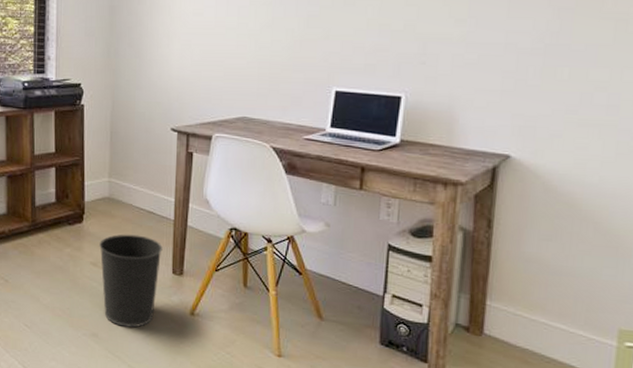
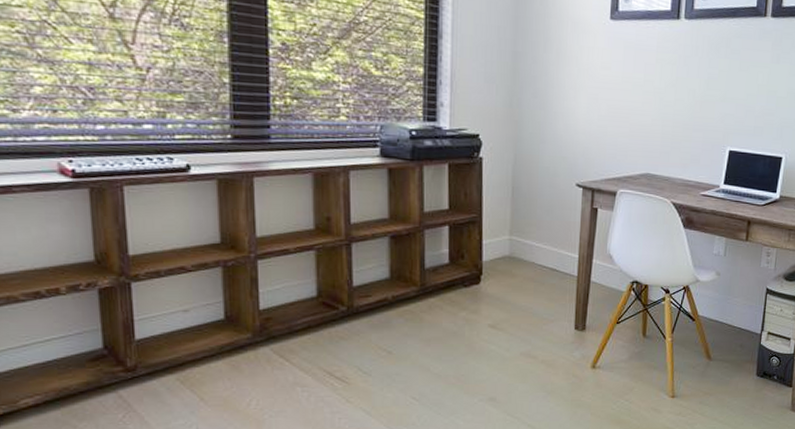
wastebasket: present [99,234,163,328] -> none [498,293,565,387]

